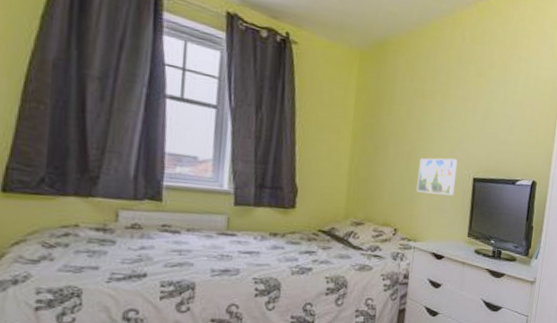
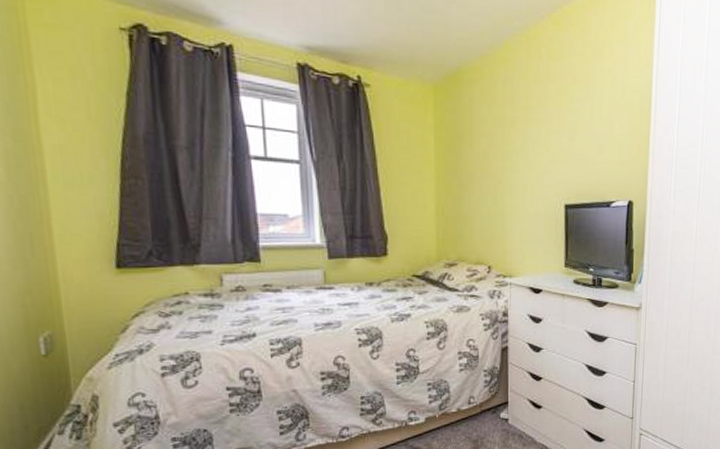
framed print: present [416,158,458,196] -> none [507,187,547,226]

